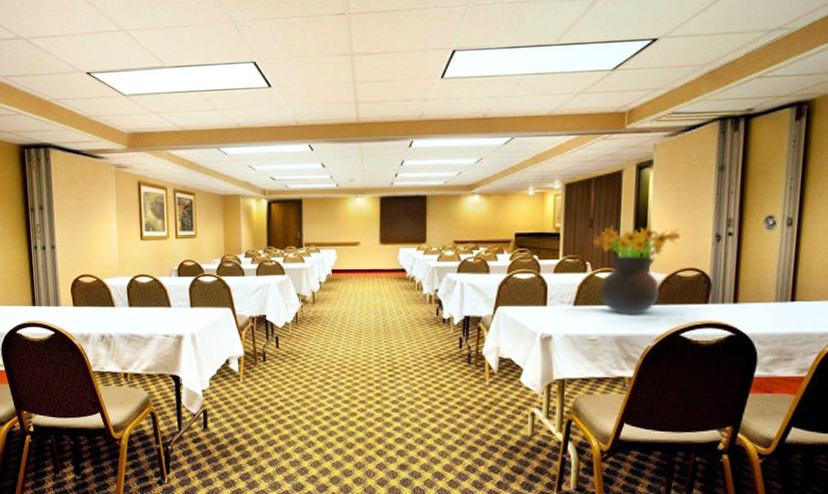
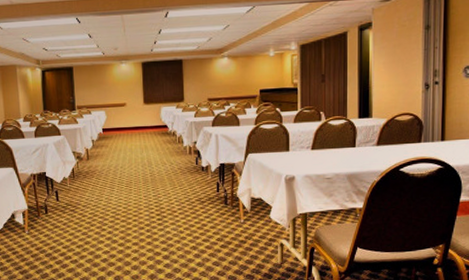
flower arrangement: present [593,225,681,315] -> none [325,78,397,156]

